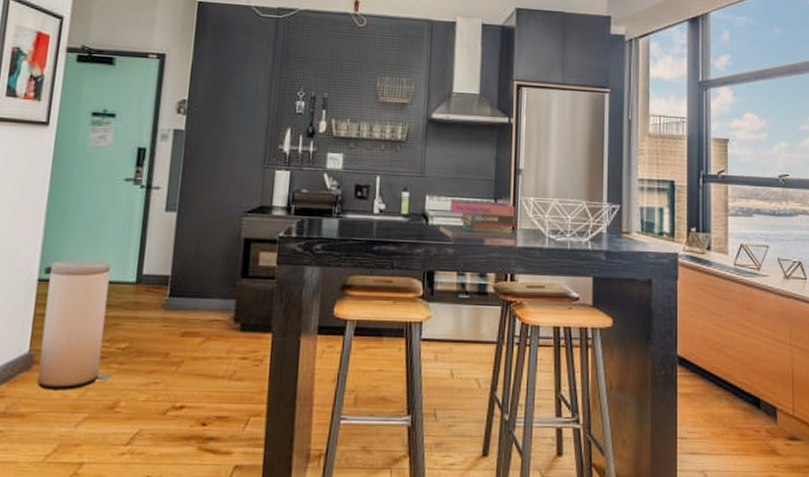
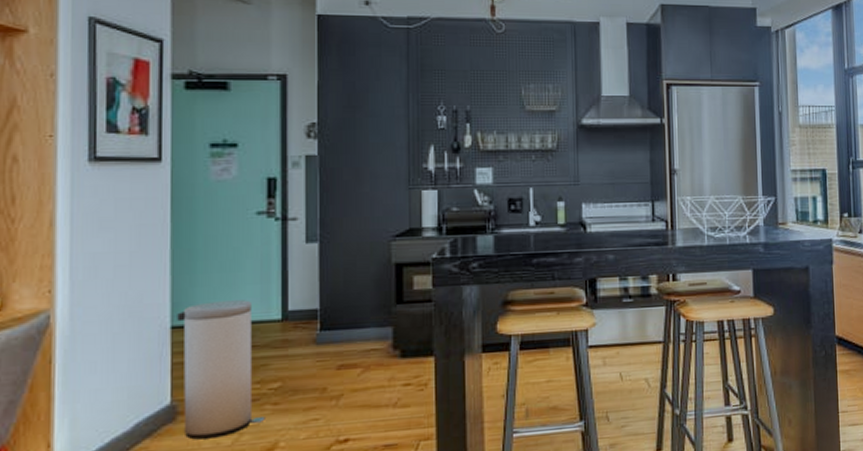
books: present [439,199,518,247] -> none [597,203,676,250]

